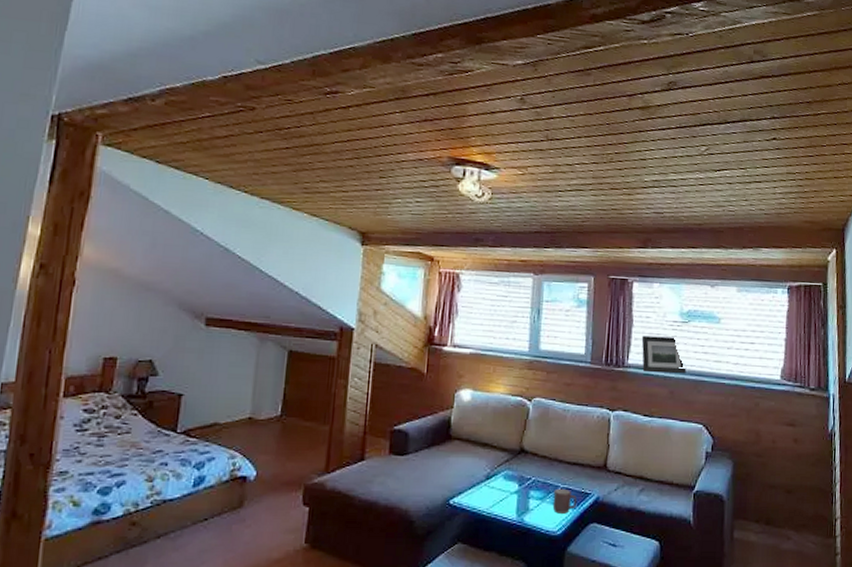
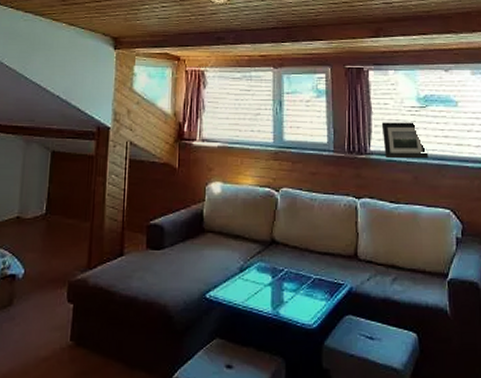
mug: present [552,488,578,514] -> none [306,279,331,306]

